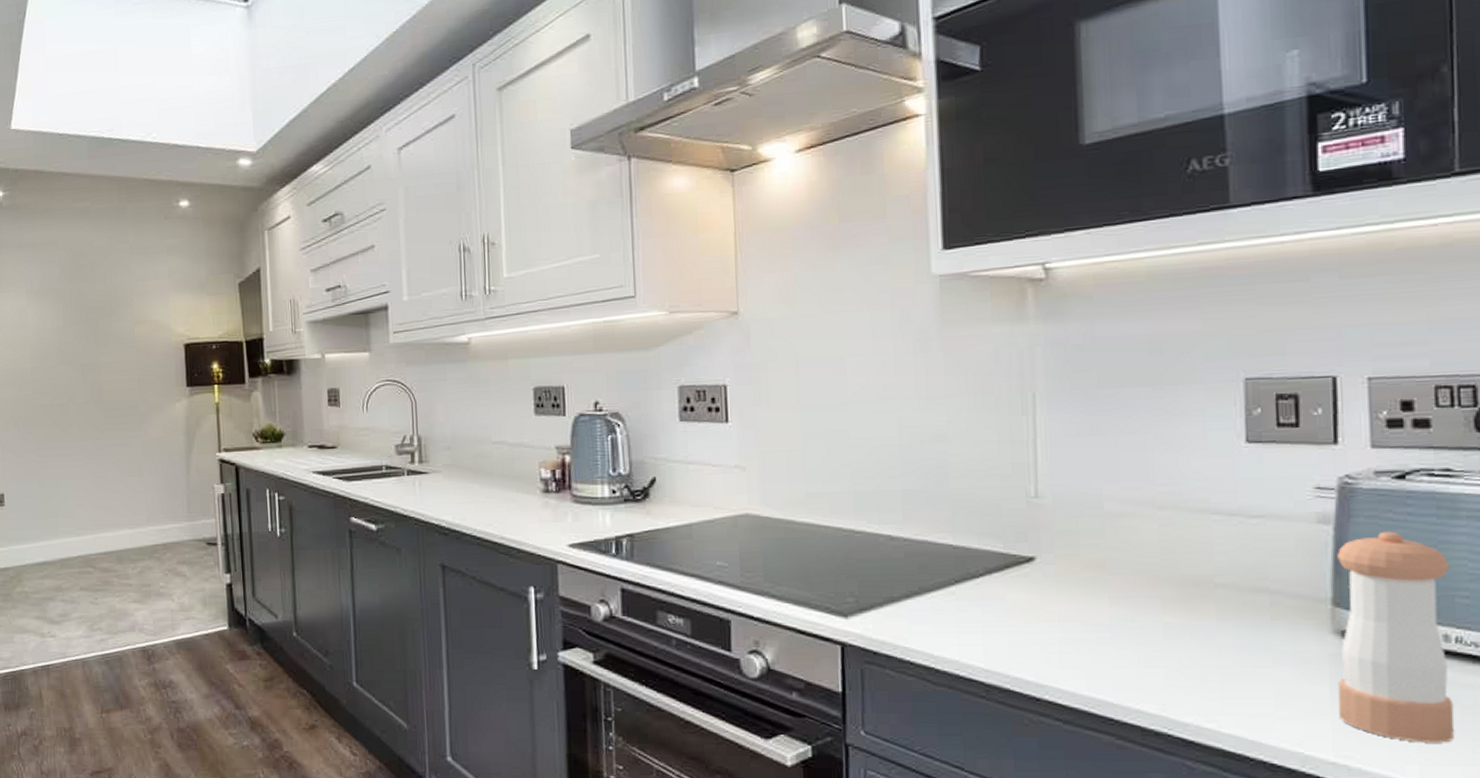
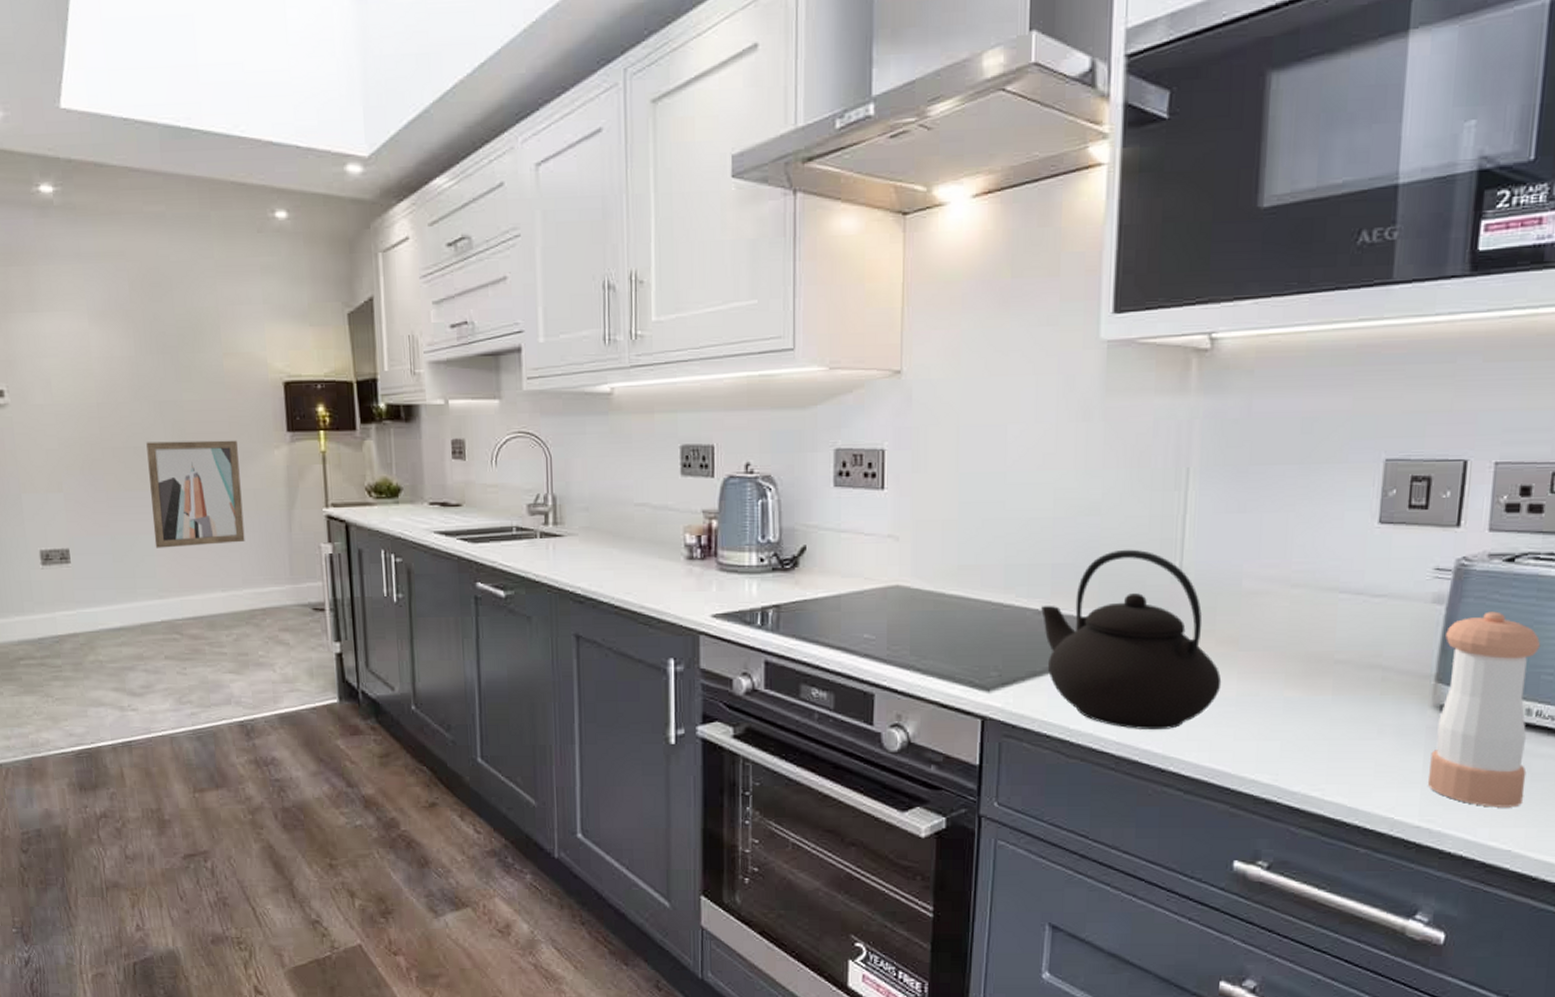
wall art: none [70,395,150,492] -> present [146,440,245,548]
teapot: none [893,474,1093,656] -> present [1040,549,1222,729]

